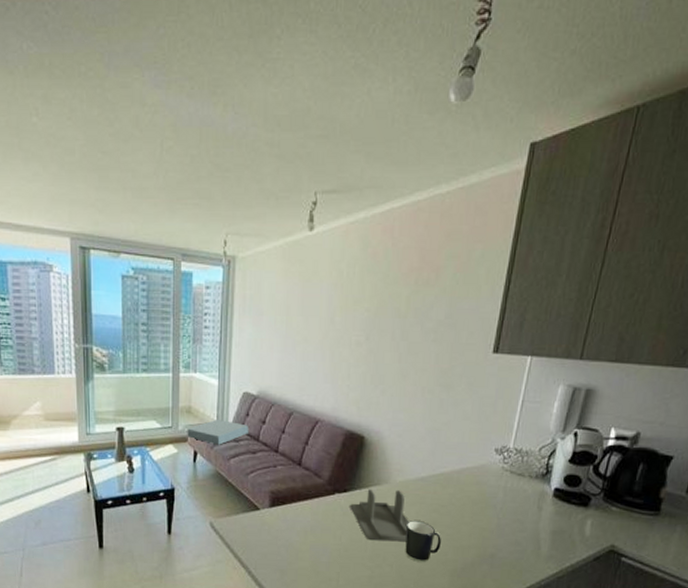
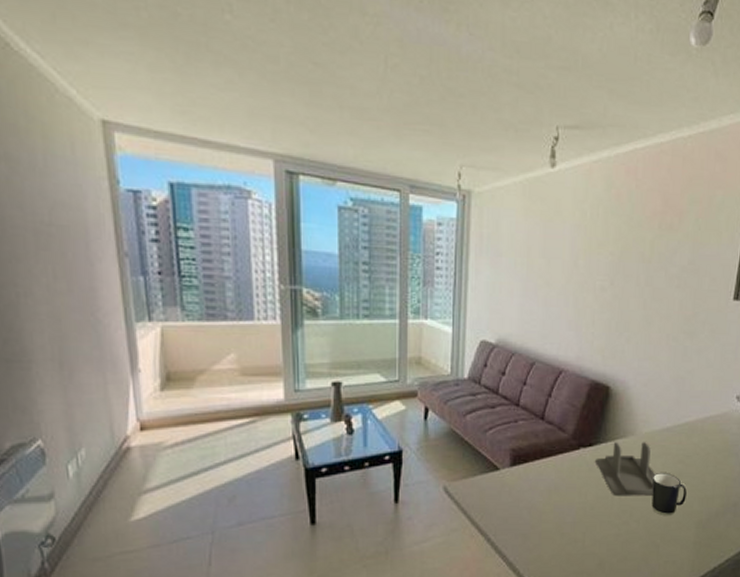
cushion: present [187,419,248,445] -> none [416,370,486,400]

